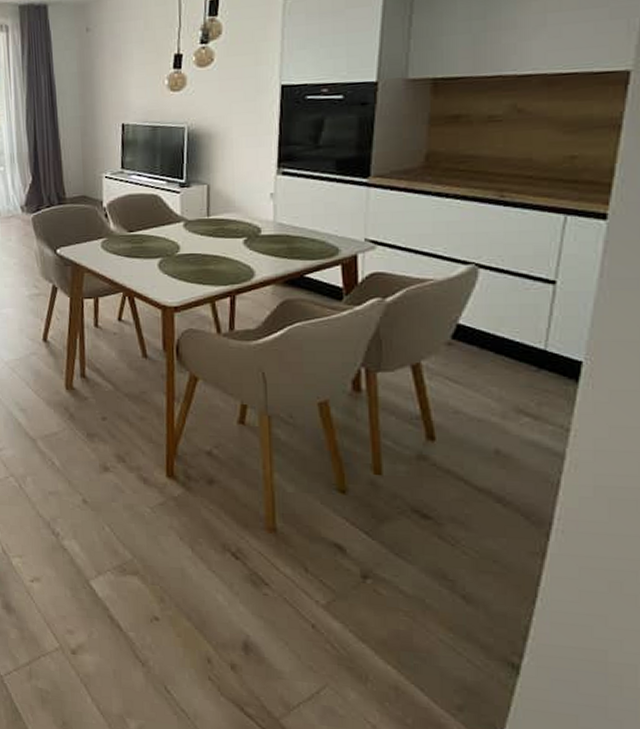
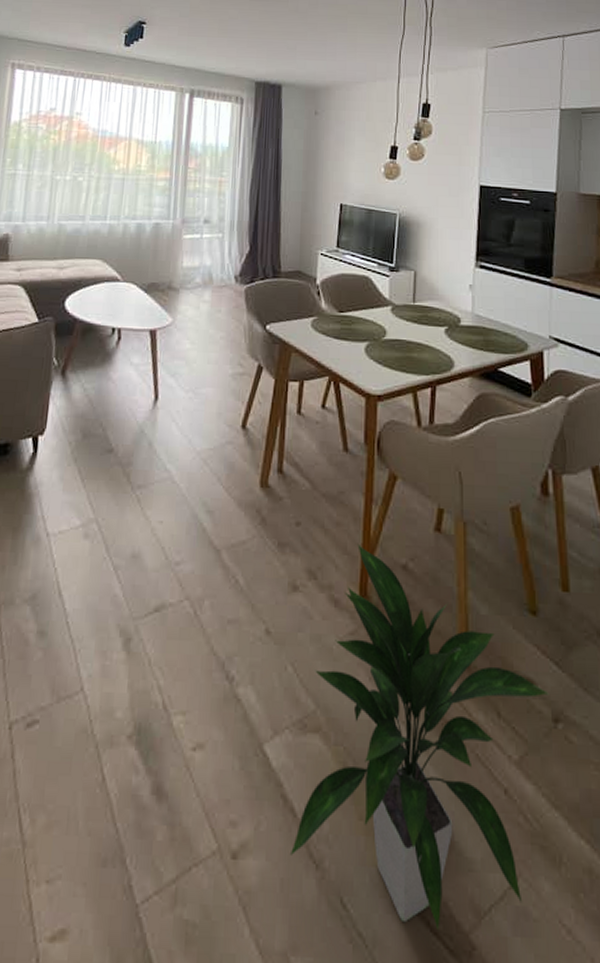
indoor plant: none [119,435,358,715] -> present [289,545,549,931]

